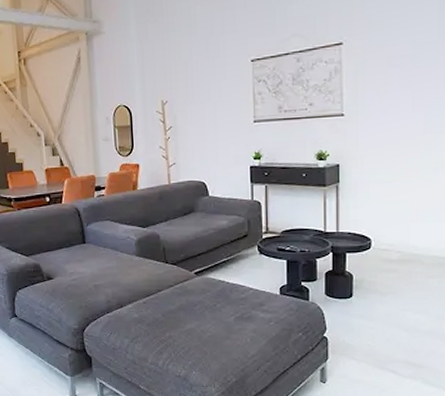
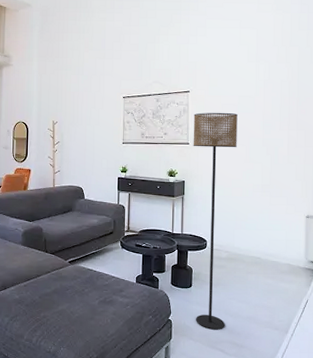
floor lamp: none [349,67,412,347] -> present [193,112,238,330]

